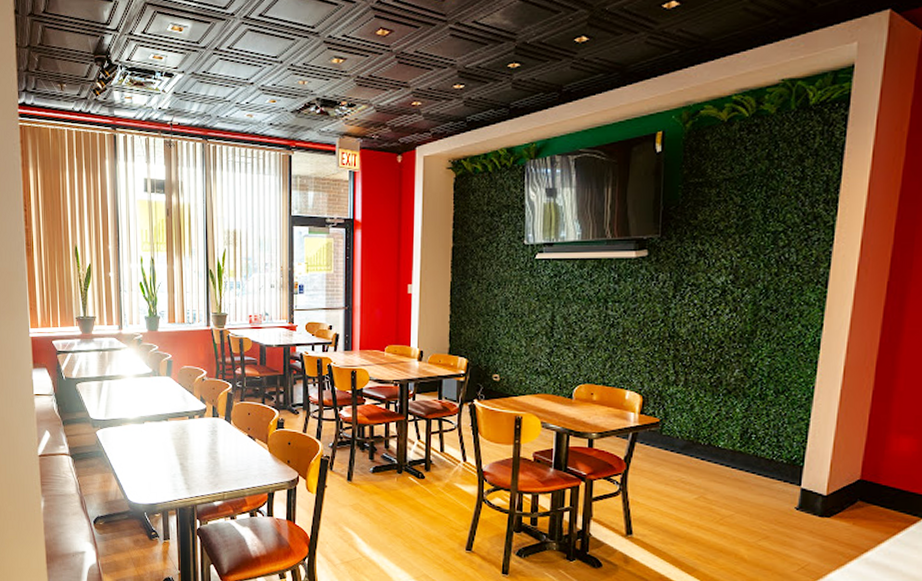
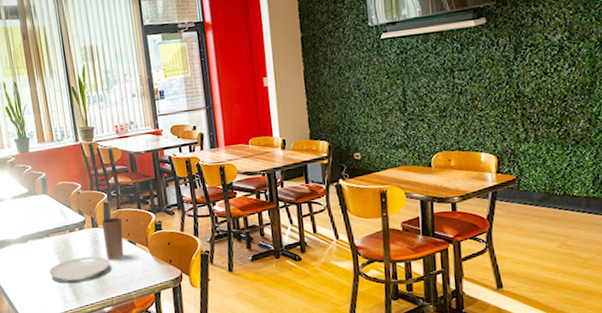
plate: none [163,446,226,469] -> present [49,256,110,281]
cup: none [222,404,245,453] -> present [101,212,124,260]

